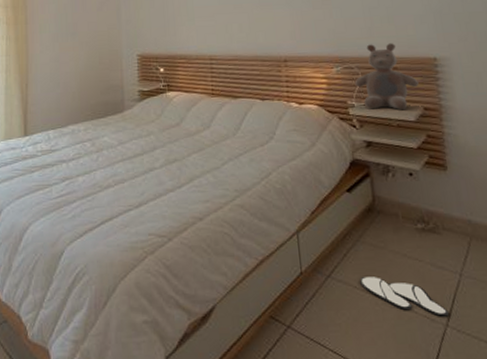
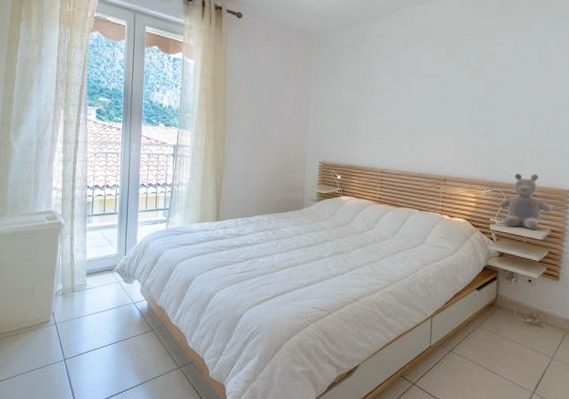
slippers: present [360,277,449,317] -> none [474,354,537,387]

